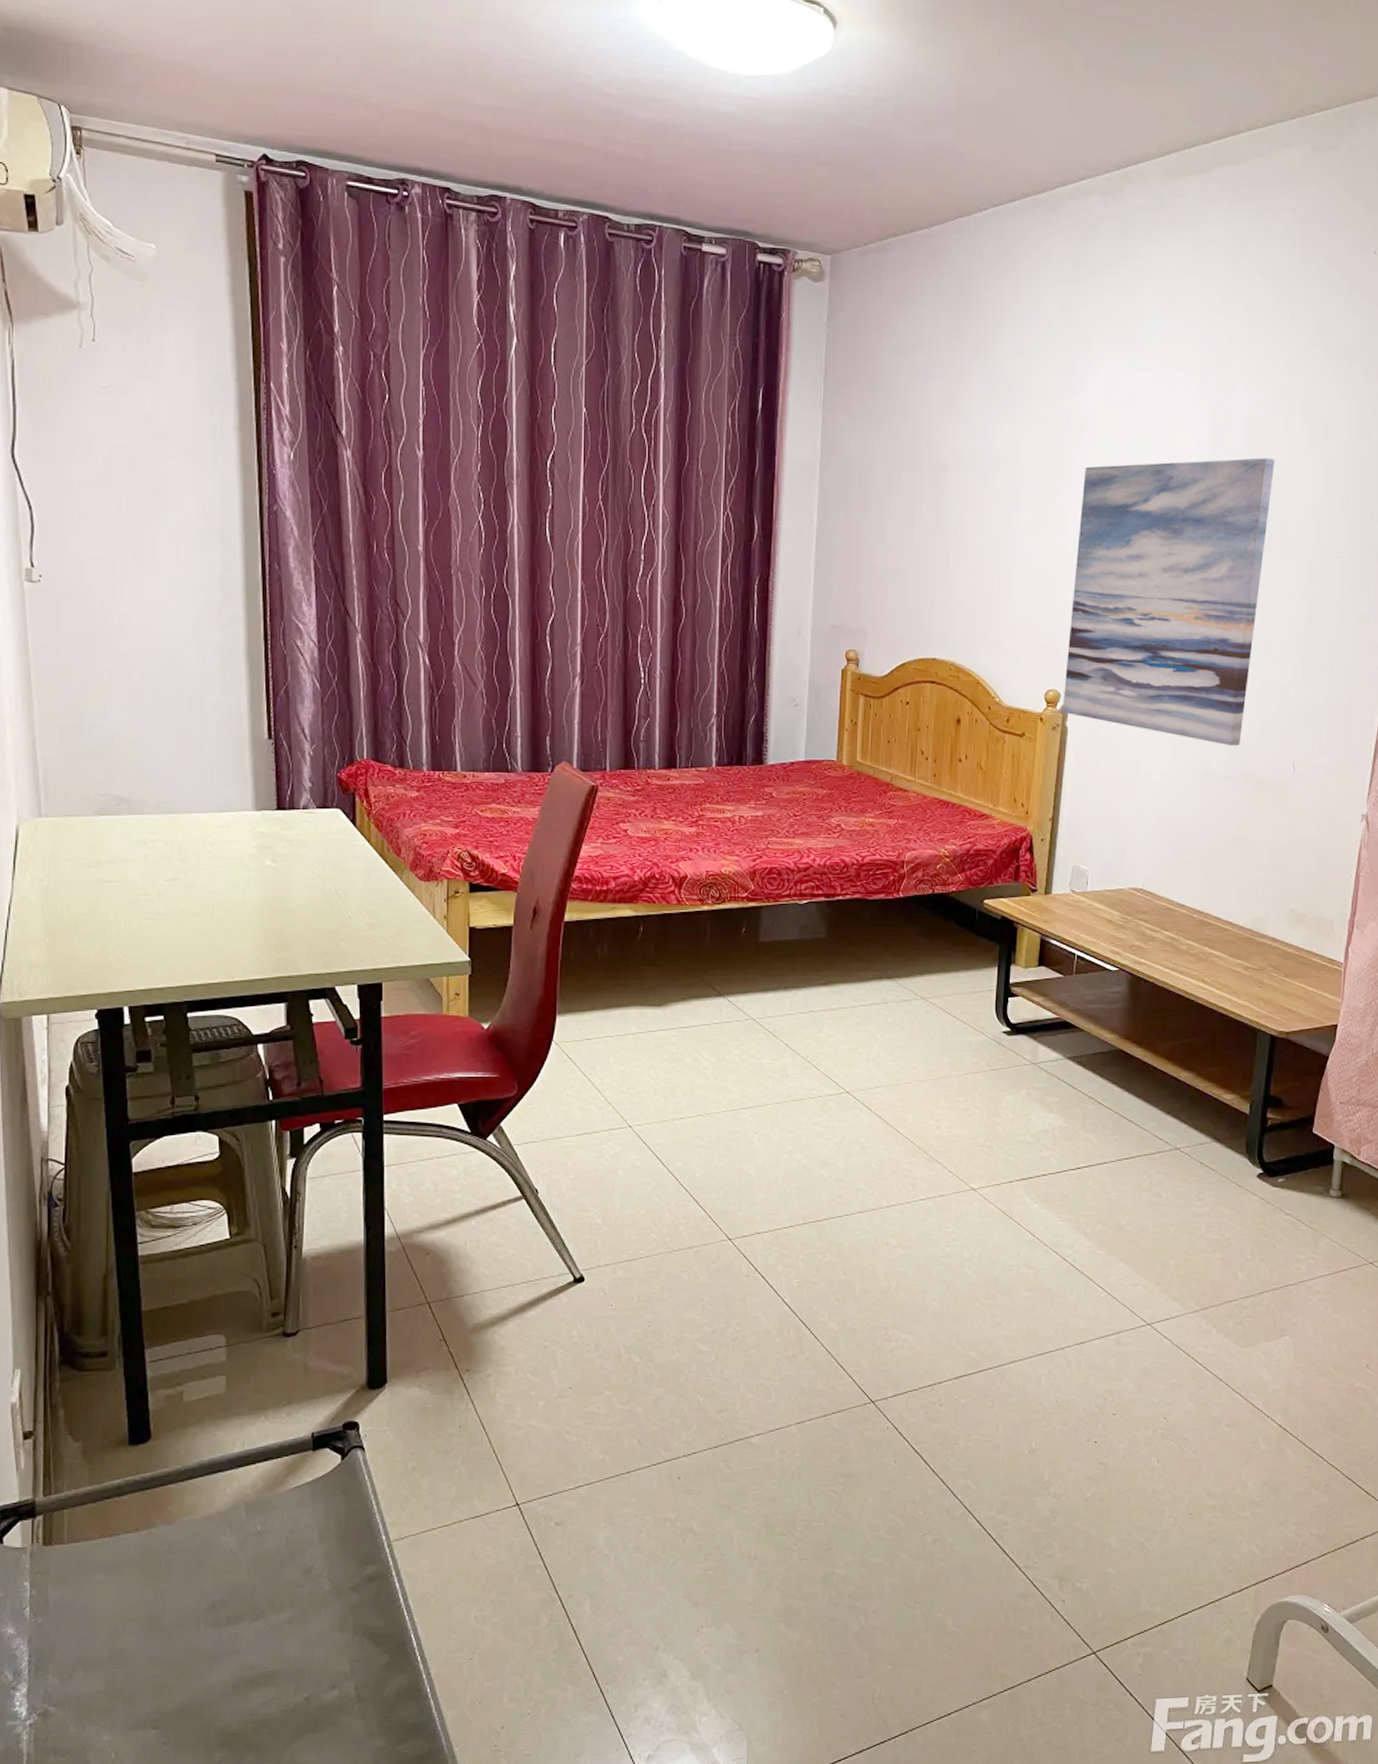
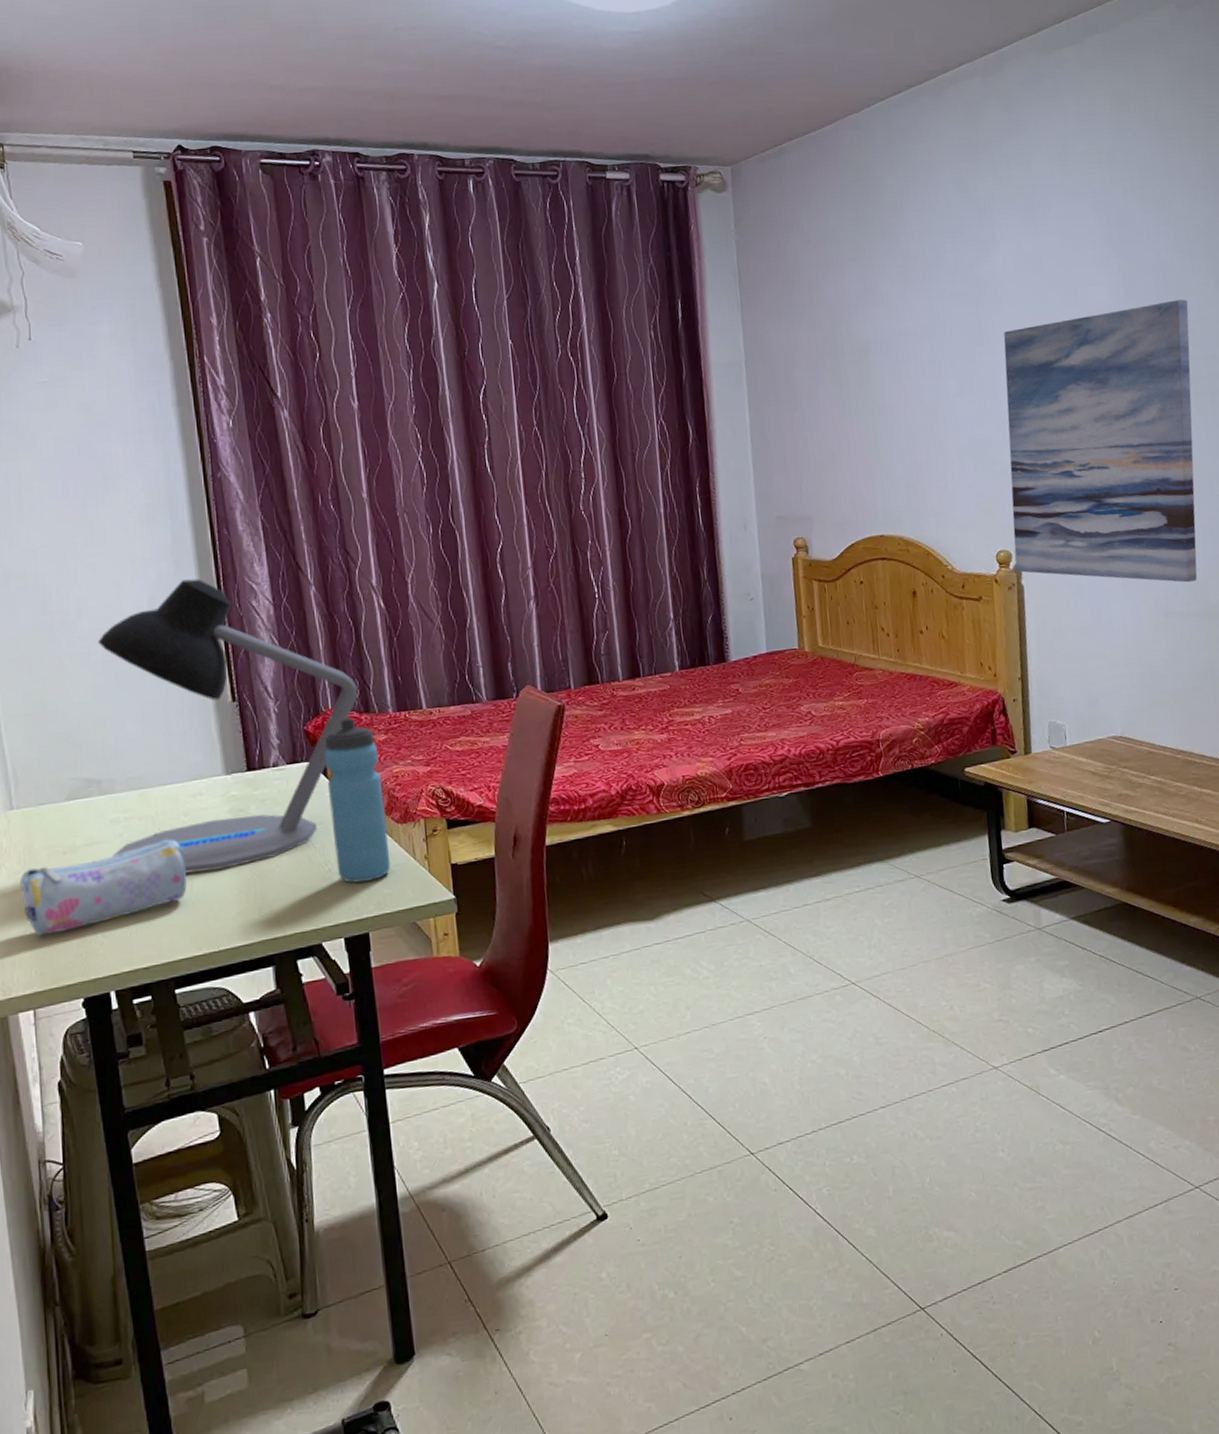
pencil case: none [43,866,208,944] -> present [20,839,187,936]
desk lamp: none [136,610,394,904] -> present [98,578,358,874]
water bottle: none [355,770,411,933] -> present [324,717,391,883]

